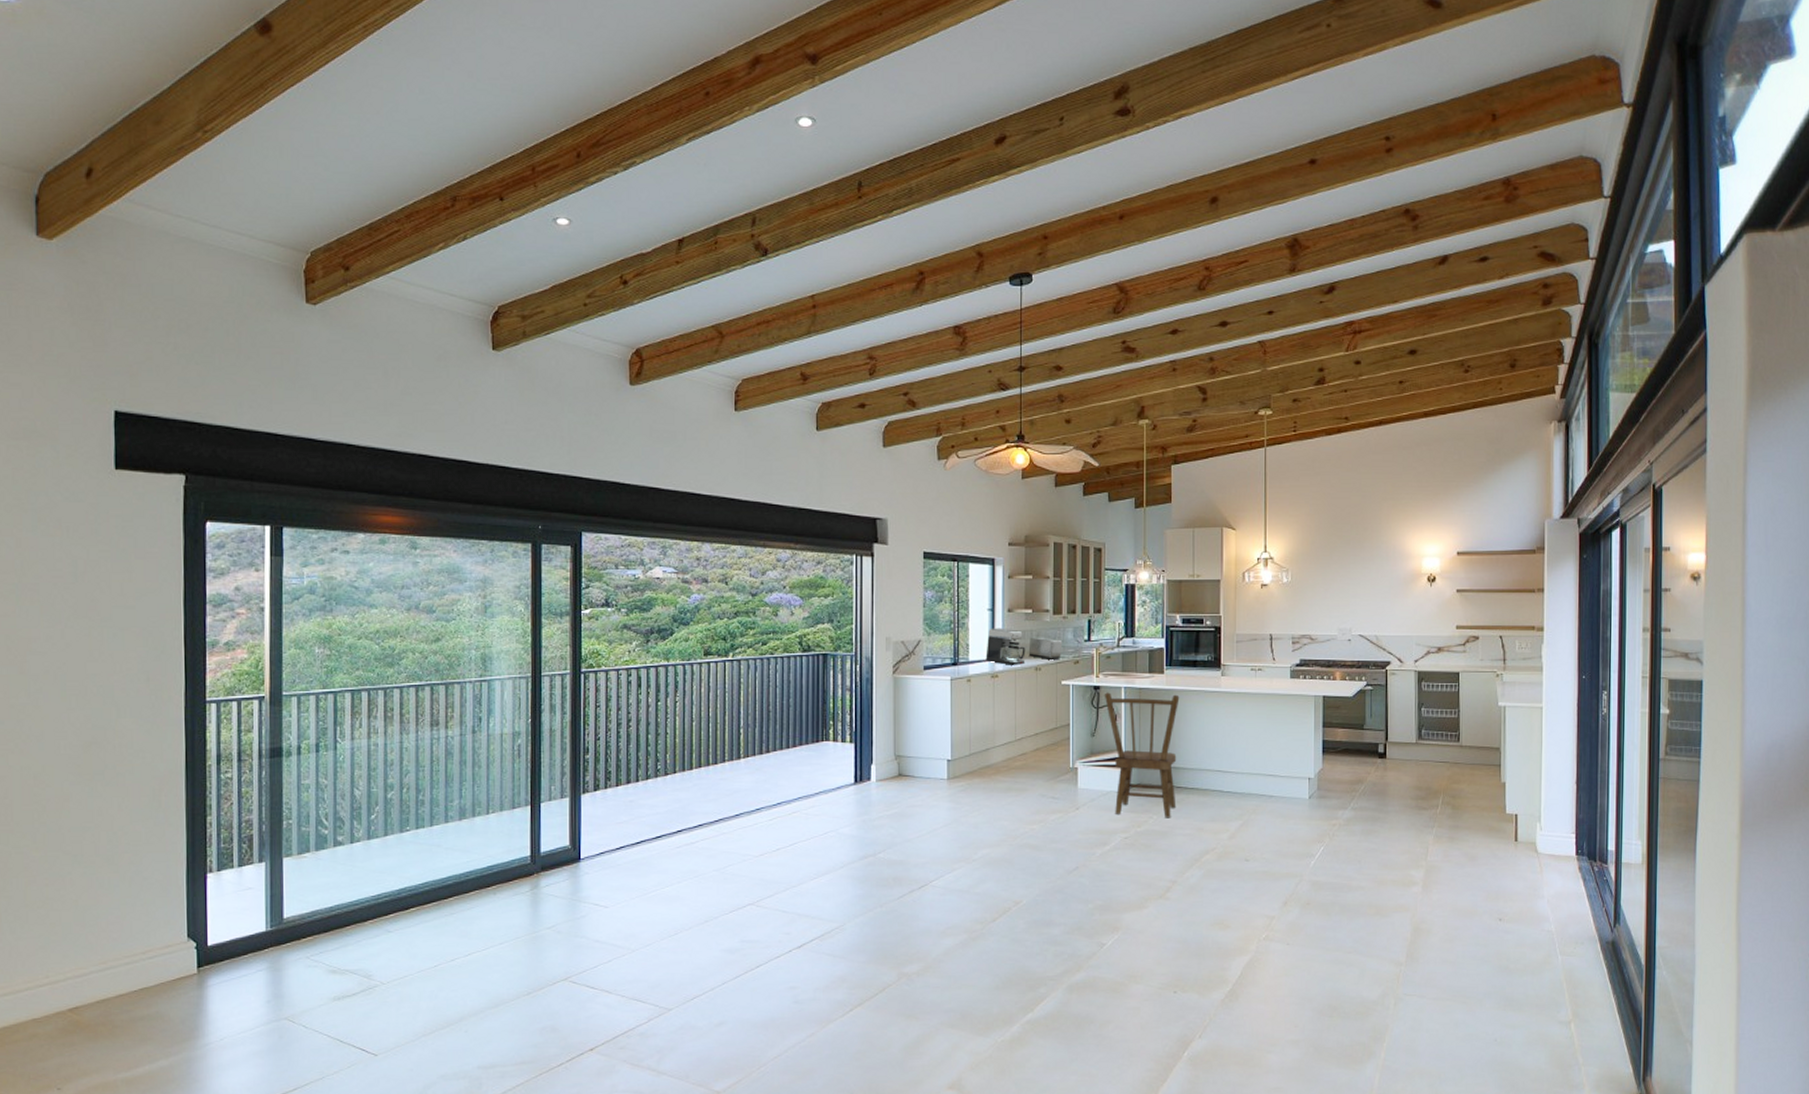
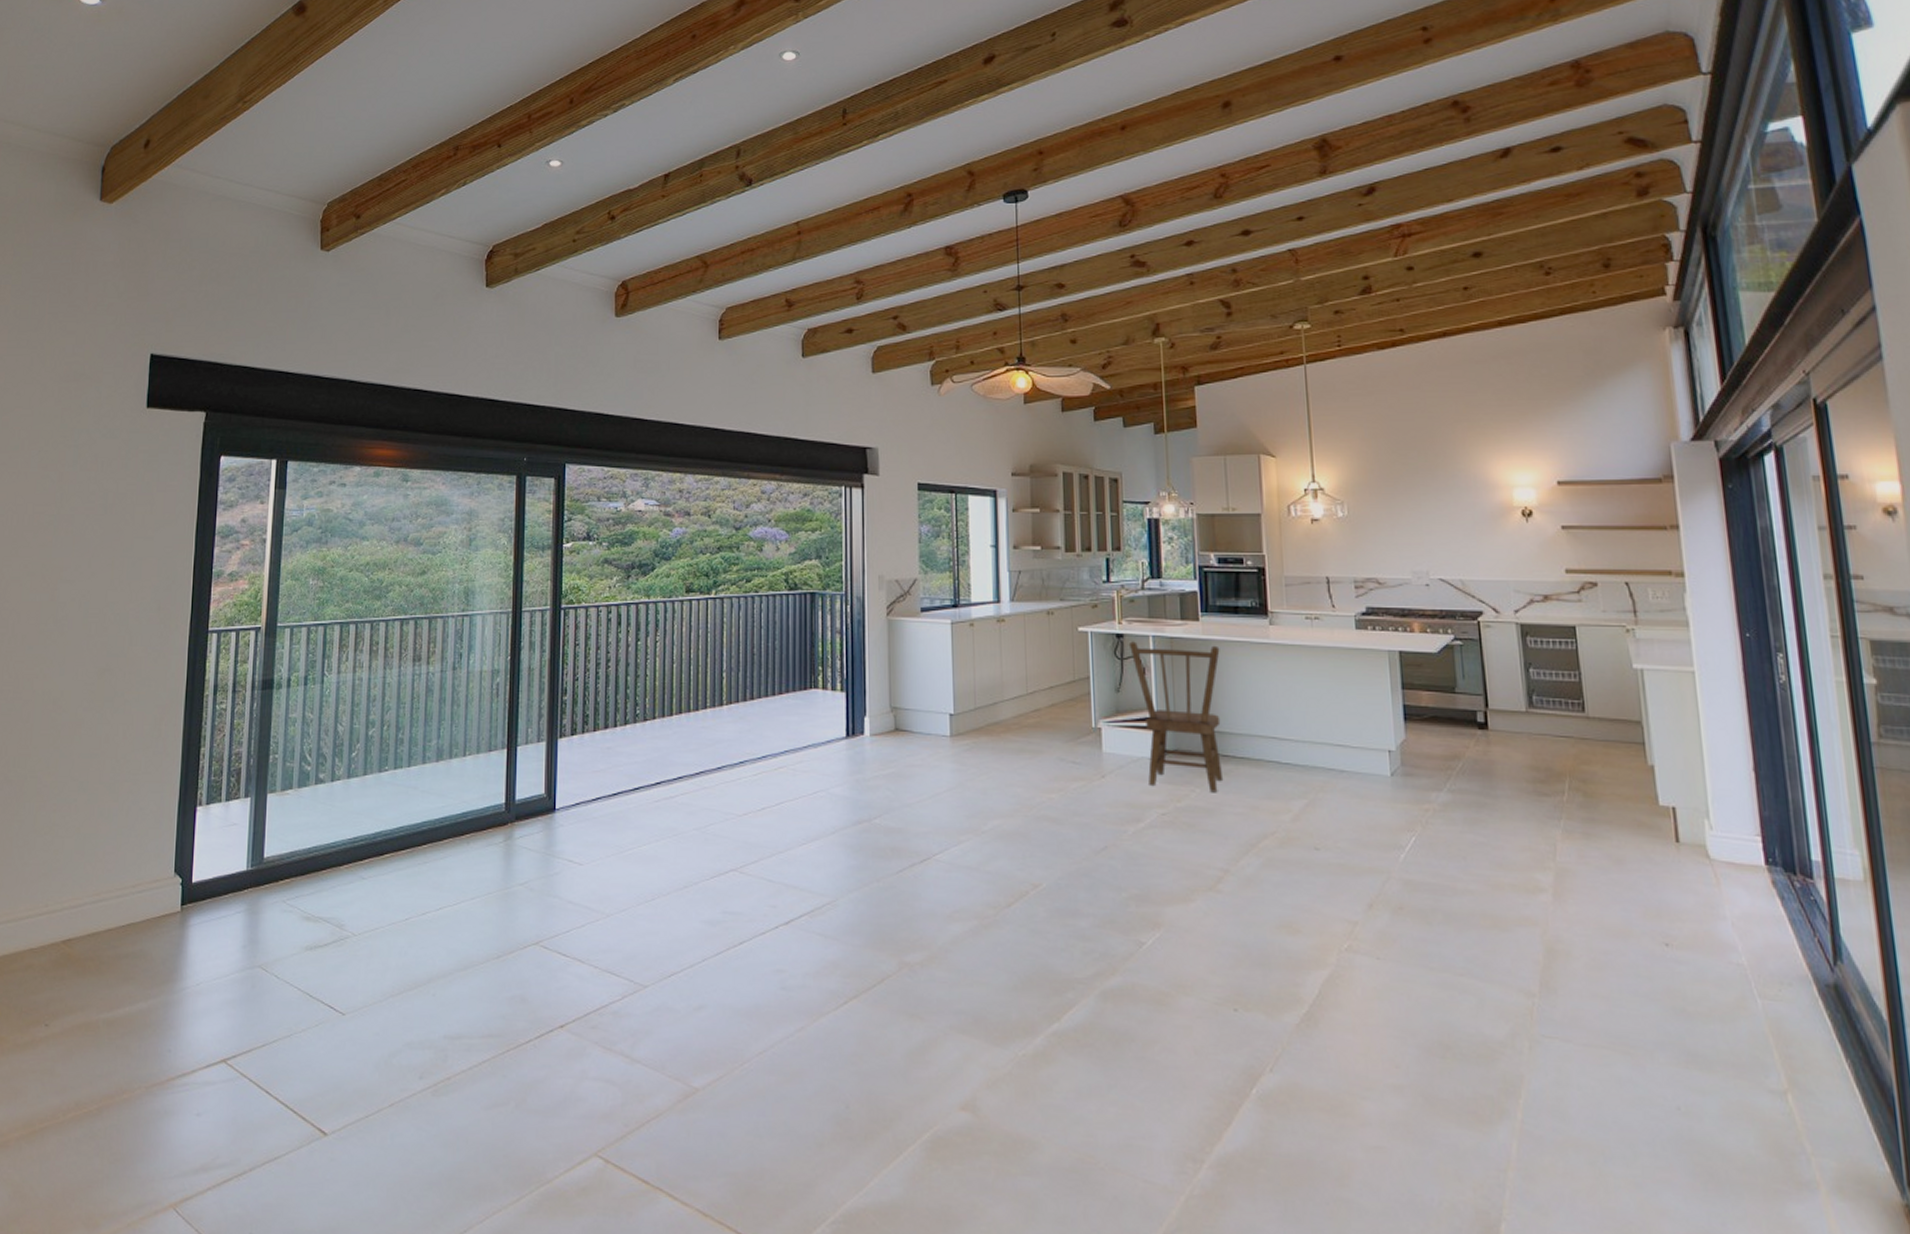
coffee maker: present [985,628,1026,666] -> none [989,566,1036,610]
toaster: present [1028,637,1063,659] -> none [1038,577,1078,603]

